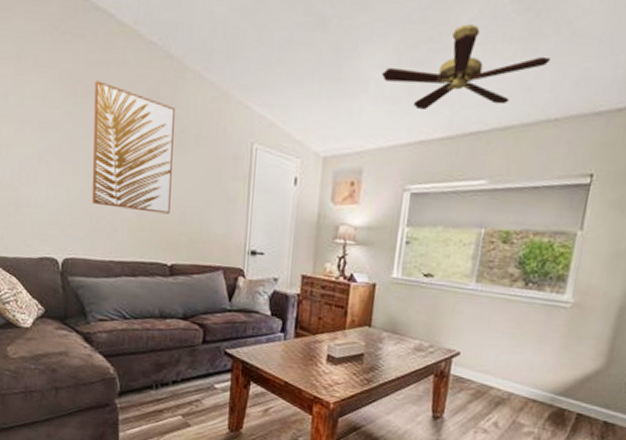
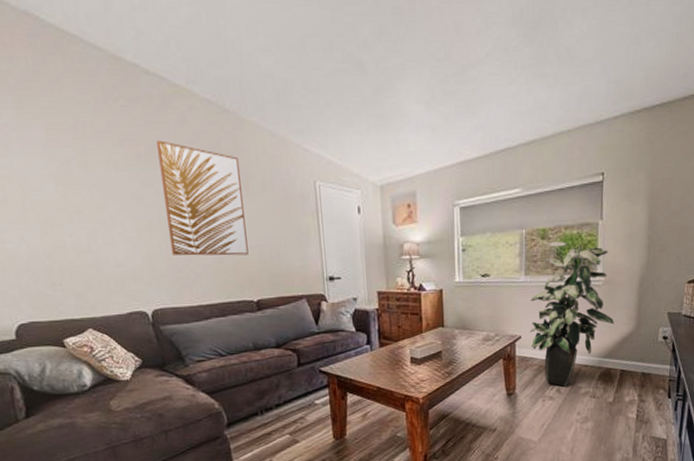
ceiling fan: present [382,24,552,111] -> none [420,58,557,135]
indoor plant: none [470,248,584,421] -> present [529,242,614,387]

